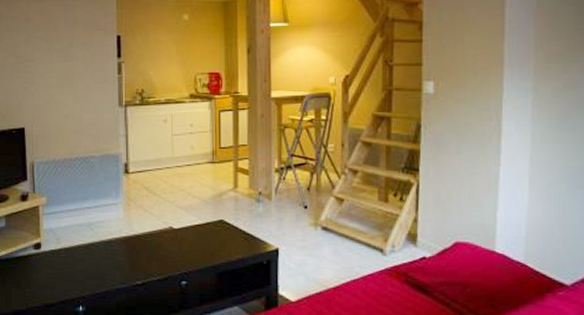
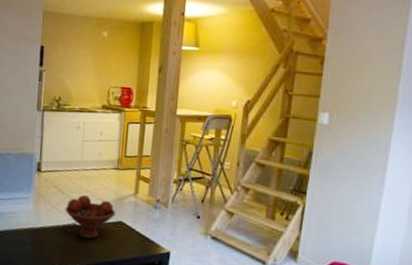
fruit bowl: none [159,194,216,243] -> present [65,194,116,239]

